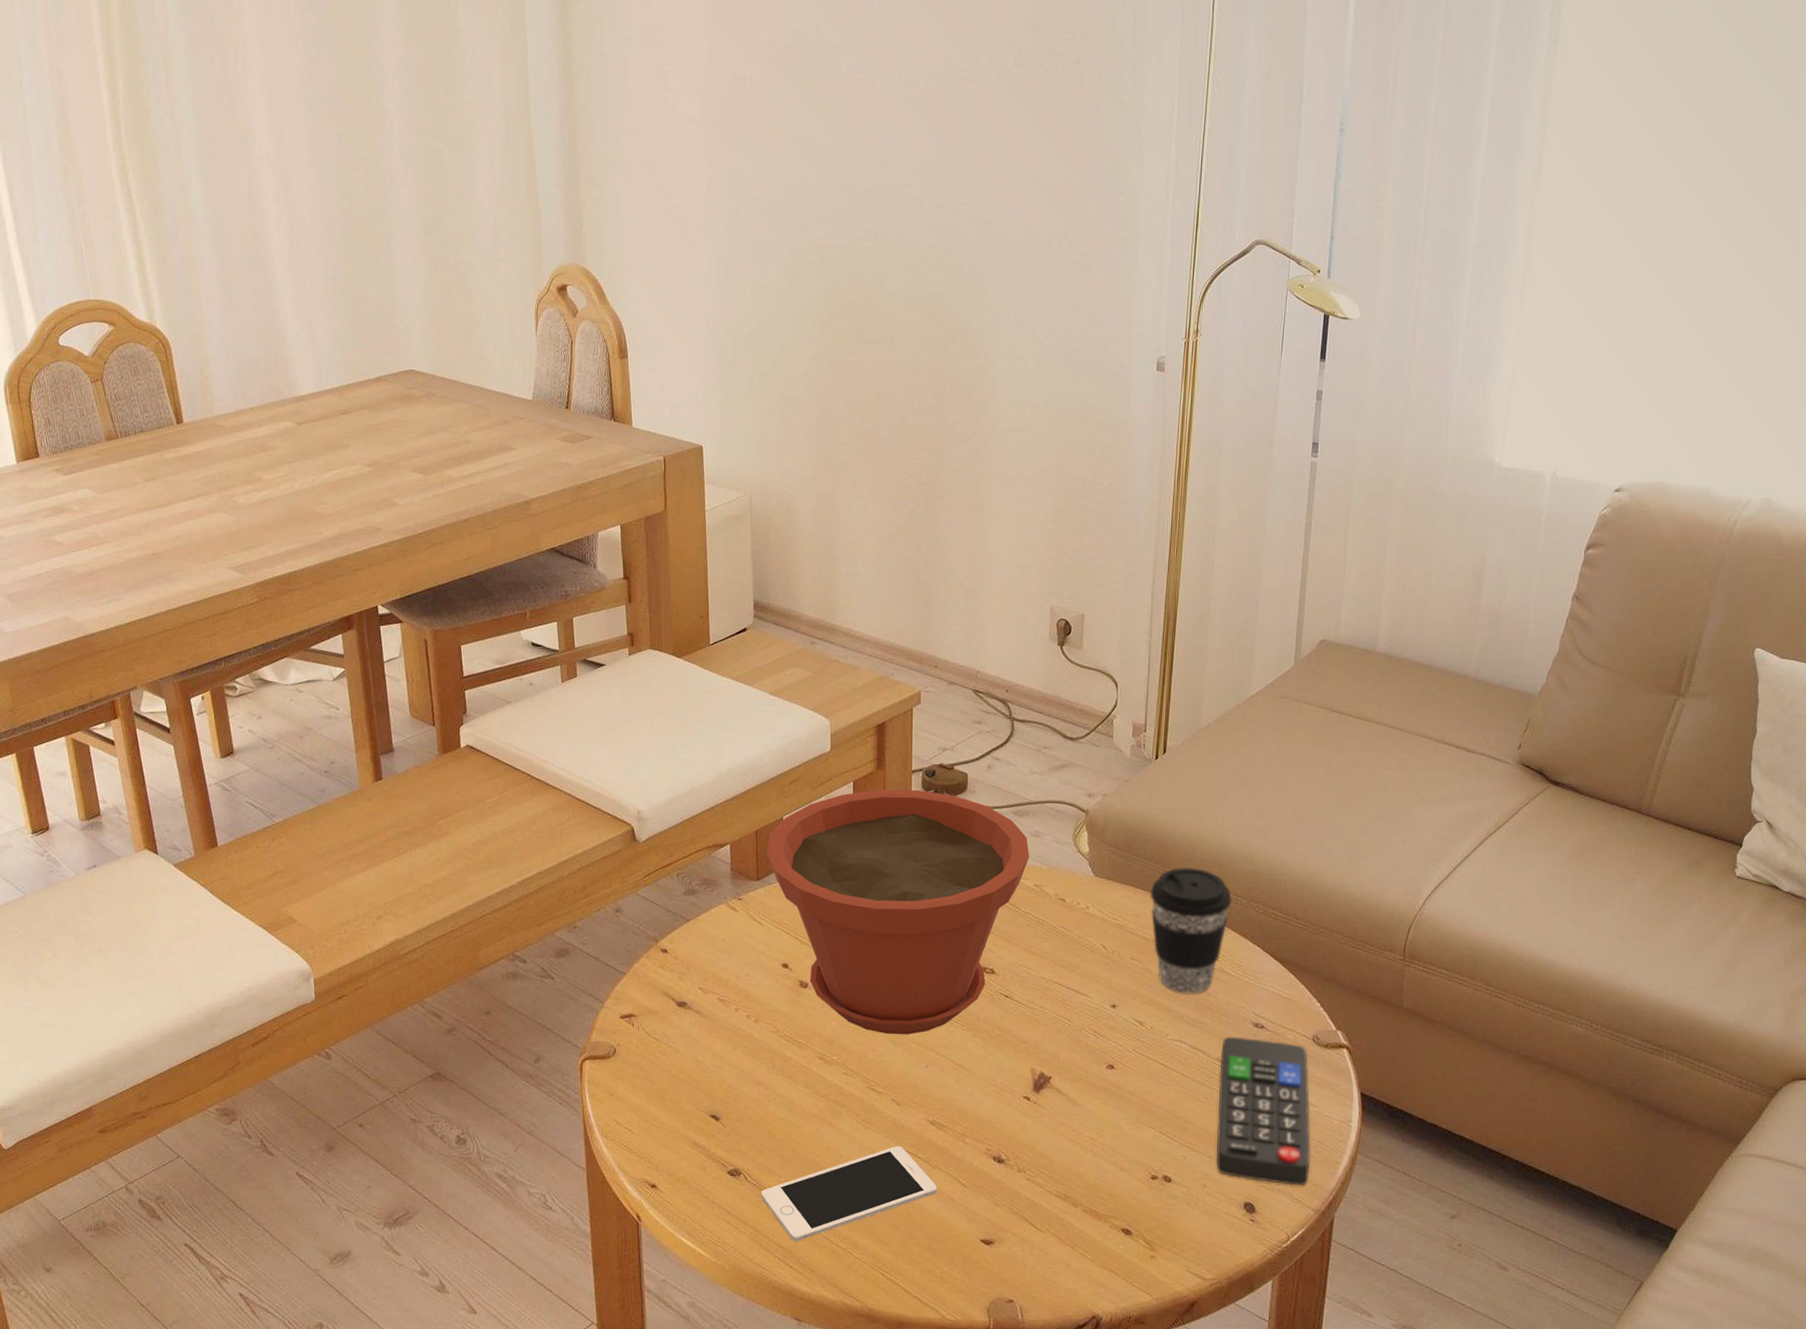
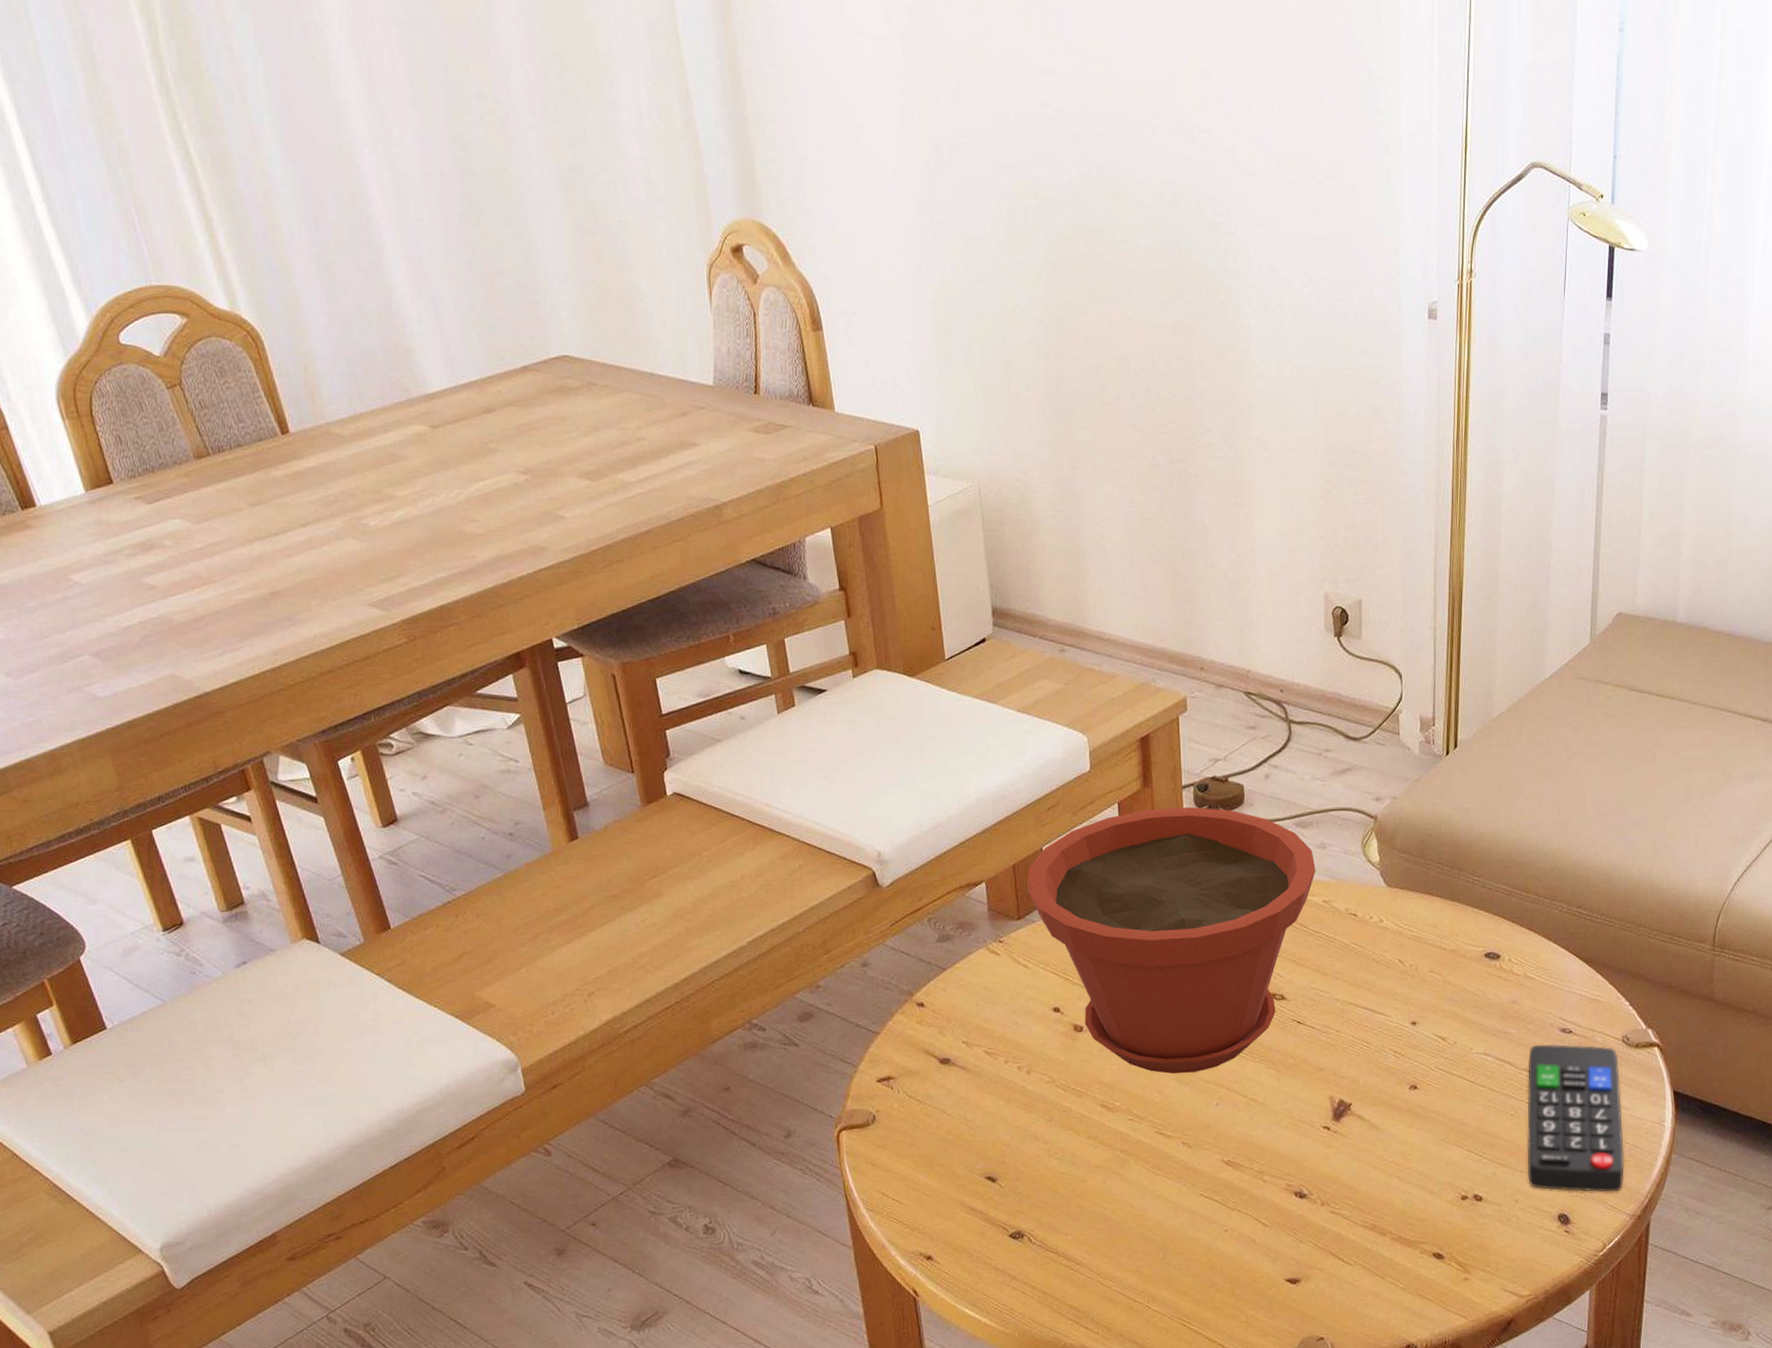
cell phone: present [761,1145,937,1241] -> none [1048,1190,1237,1301]
coffee cup: present [1150,867,1233,994] -> none [1447,869,1534,1004]

